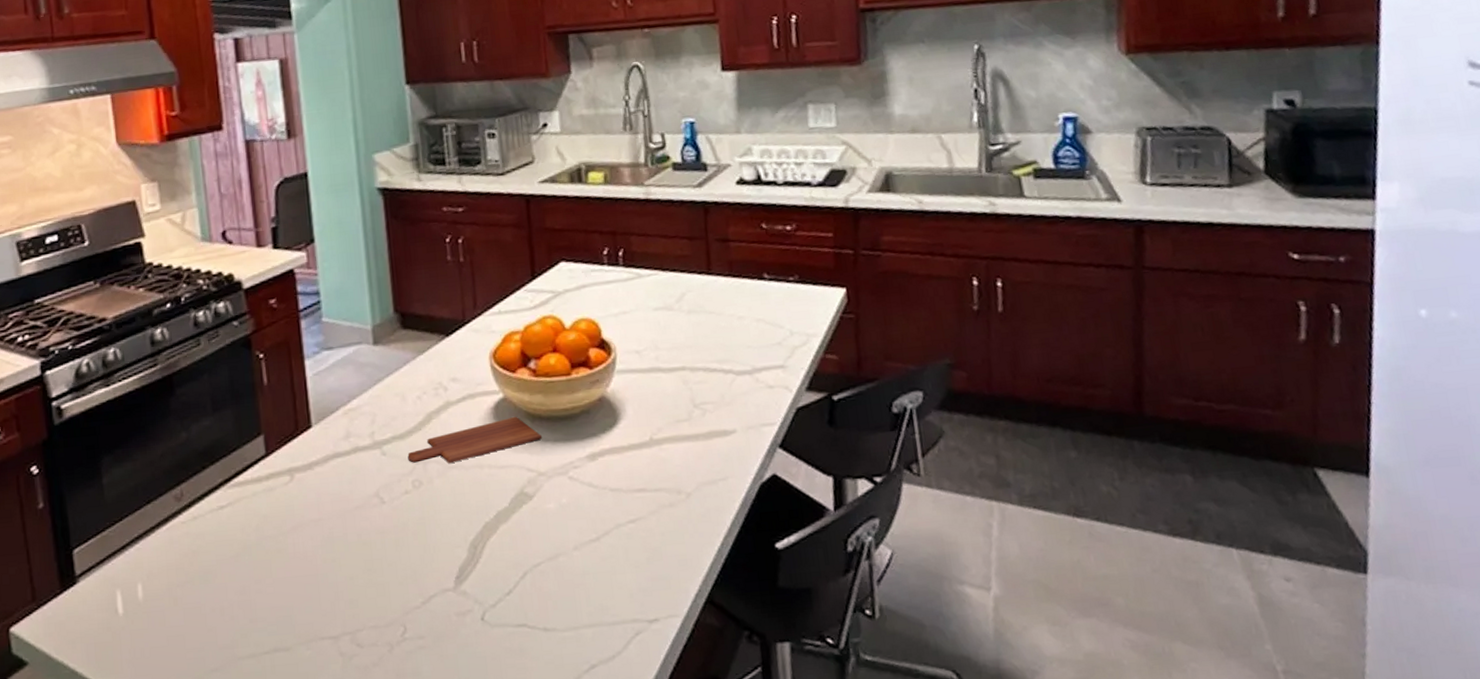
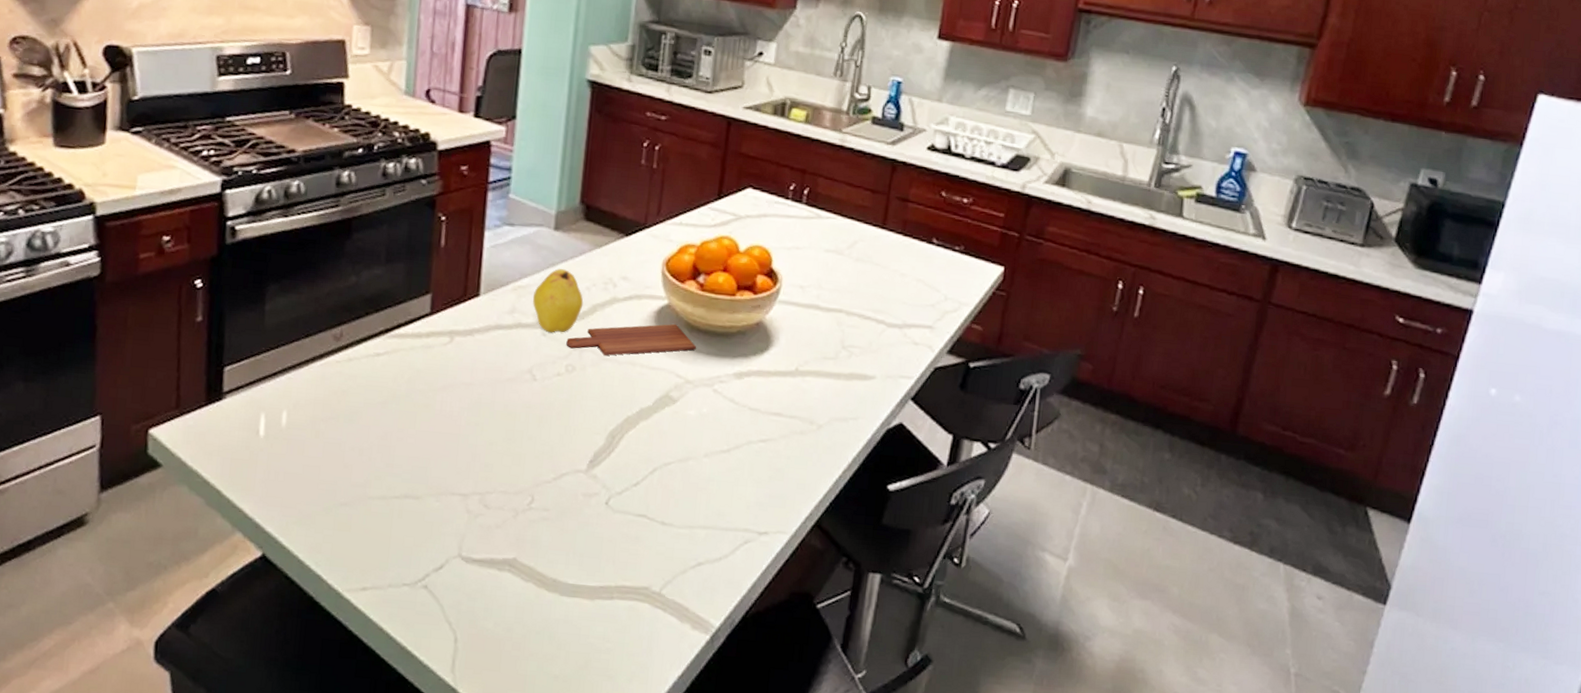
fruit: none [365,383,418,451] -> present [532,269,584,333]

